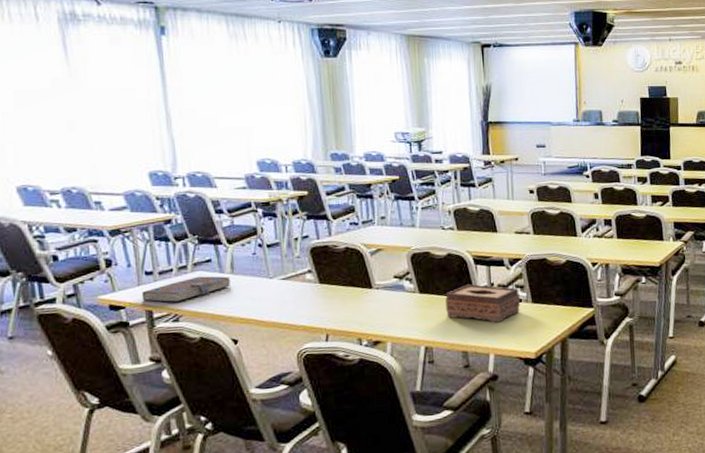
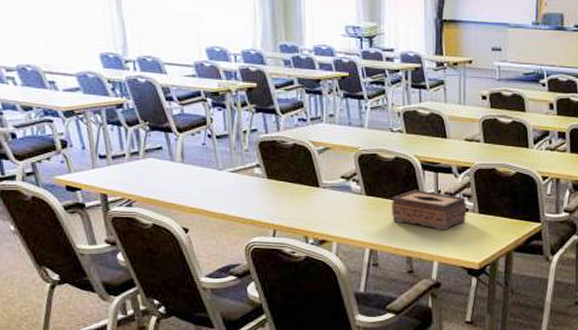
book: present [141,276,231,302] -> none [96,163,182,187]

